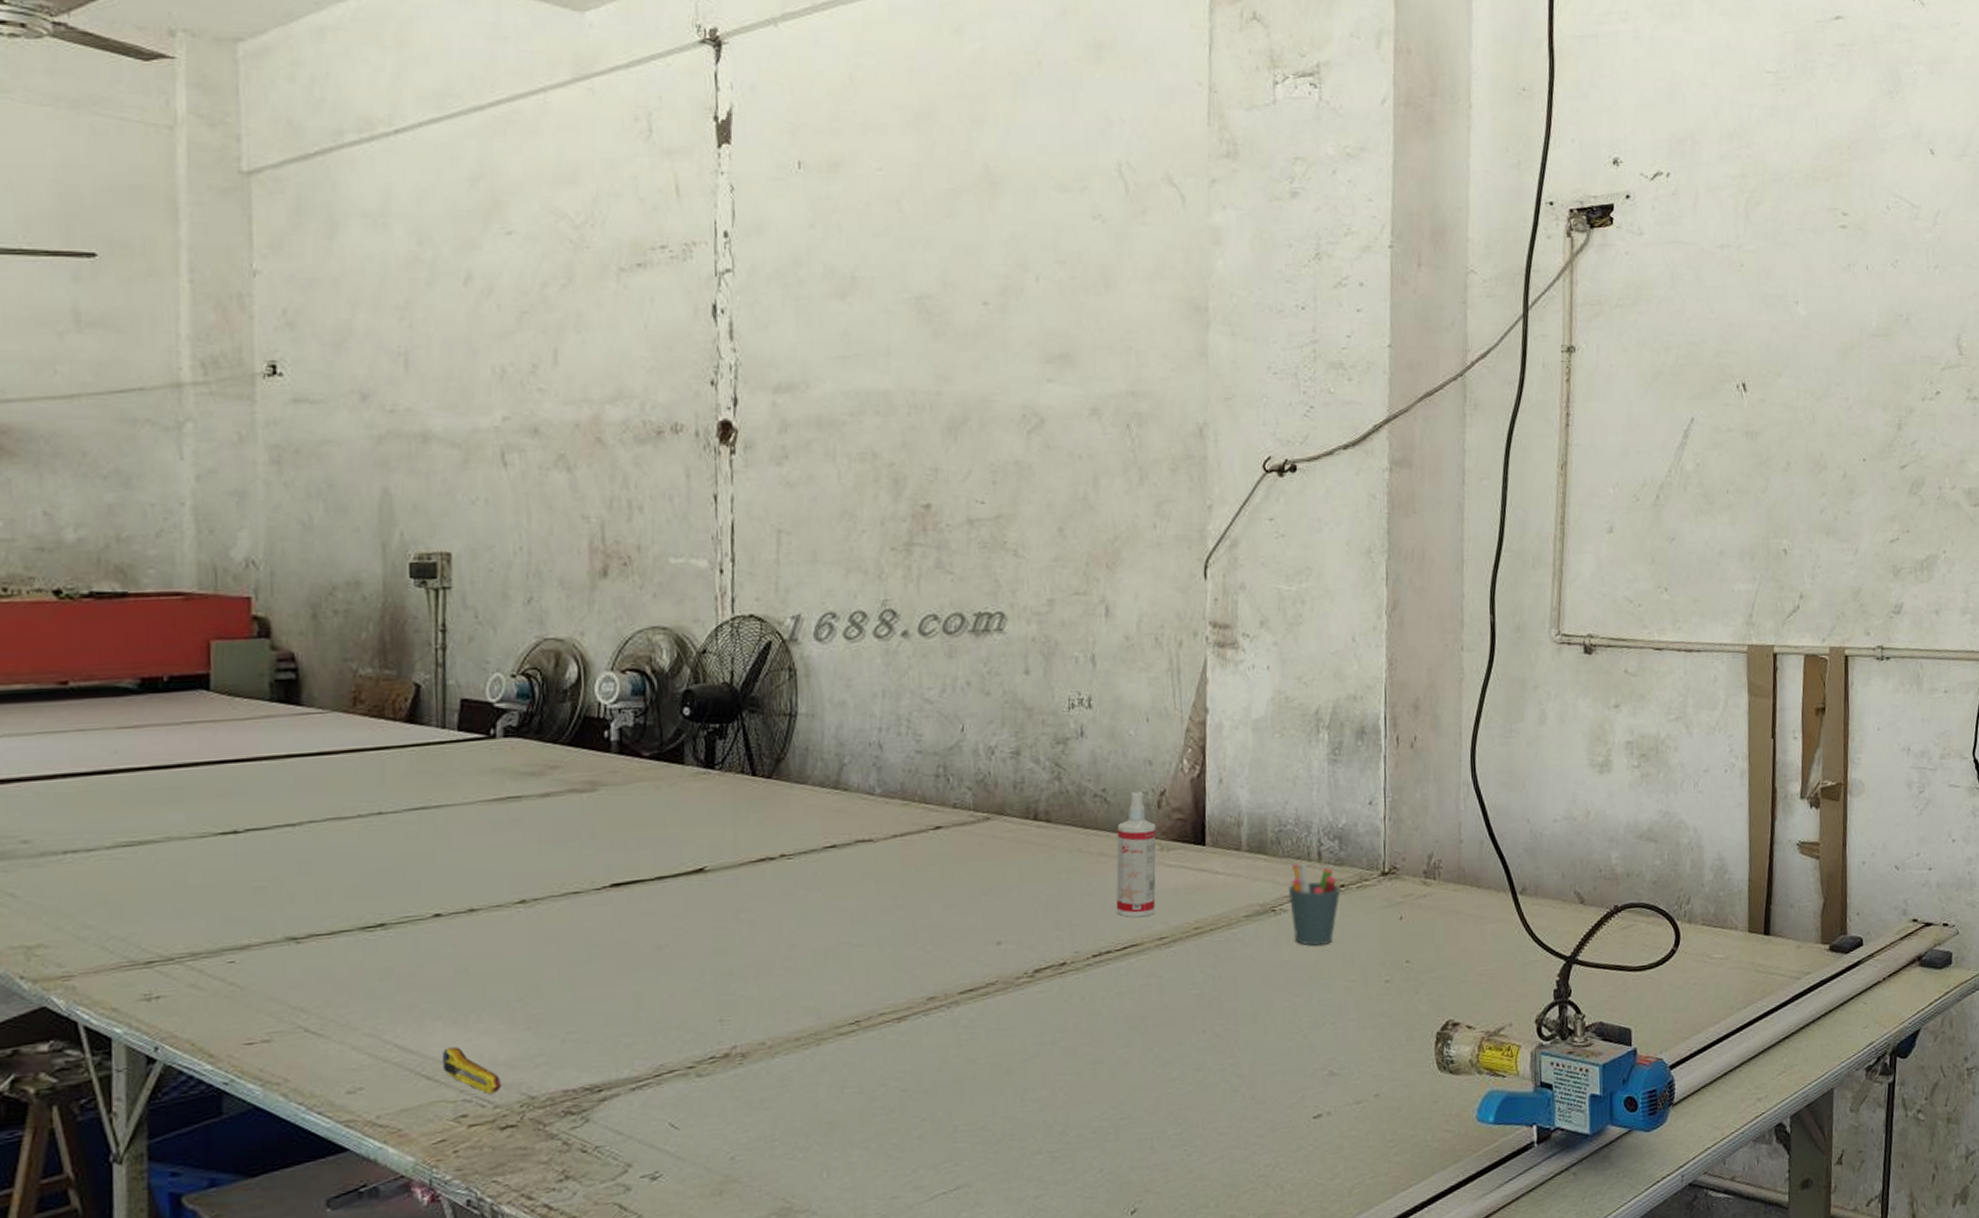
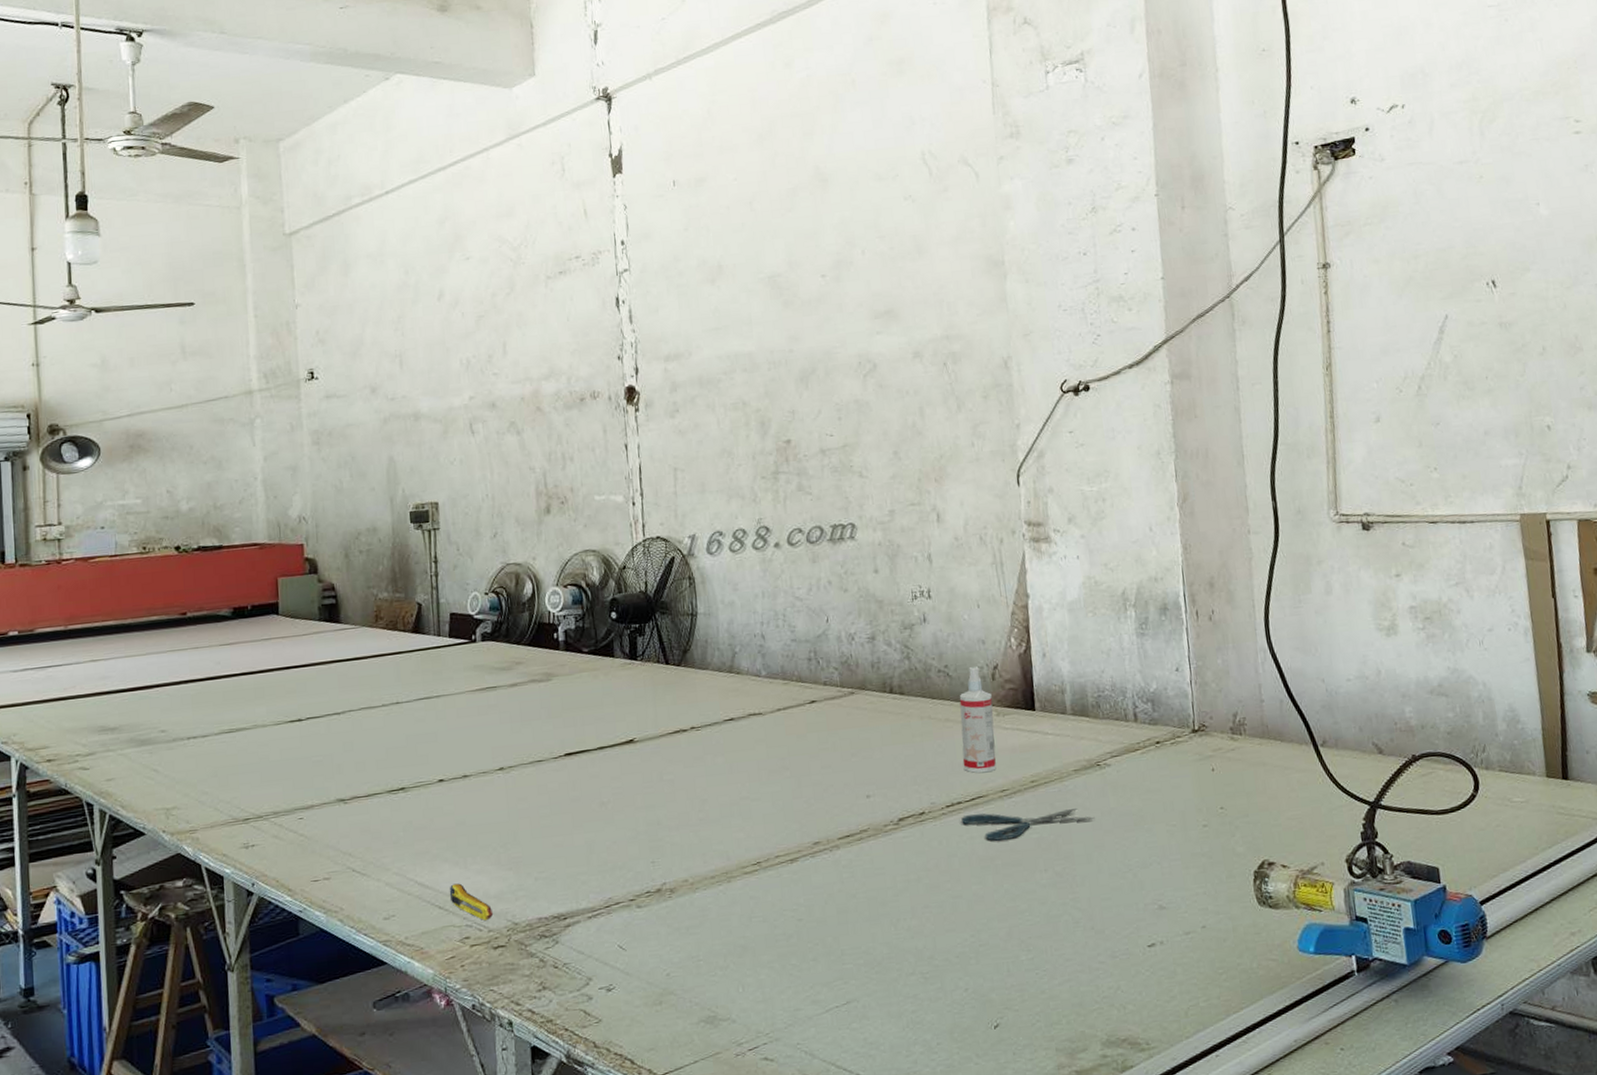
shears: none [1109,960,1265,997] -> present [961,808,1095,841]
pen holder: present [1289,863,1341,946] -> none [1110,723,1157,796]

